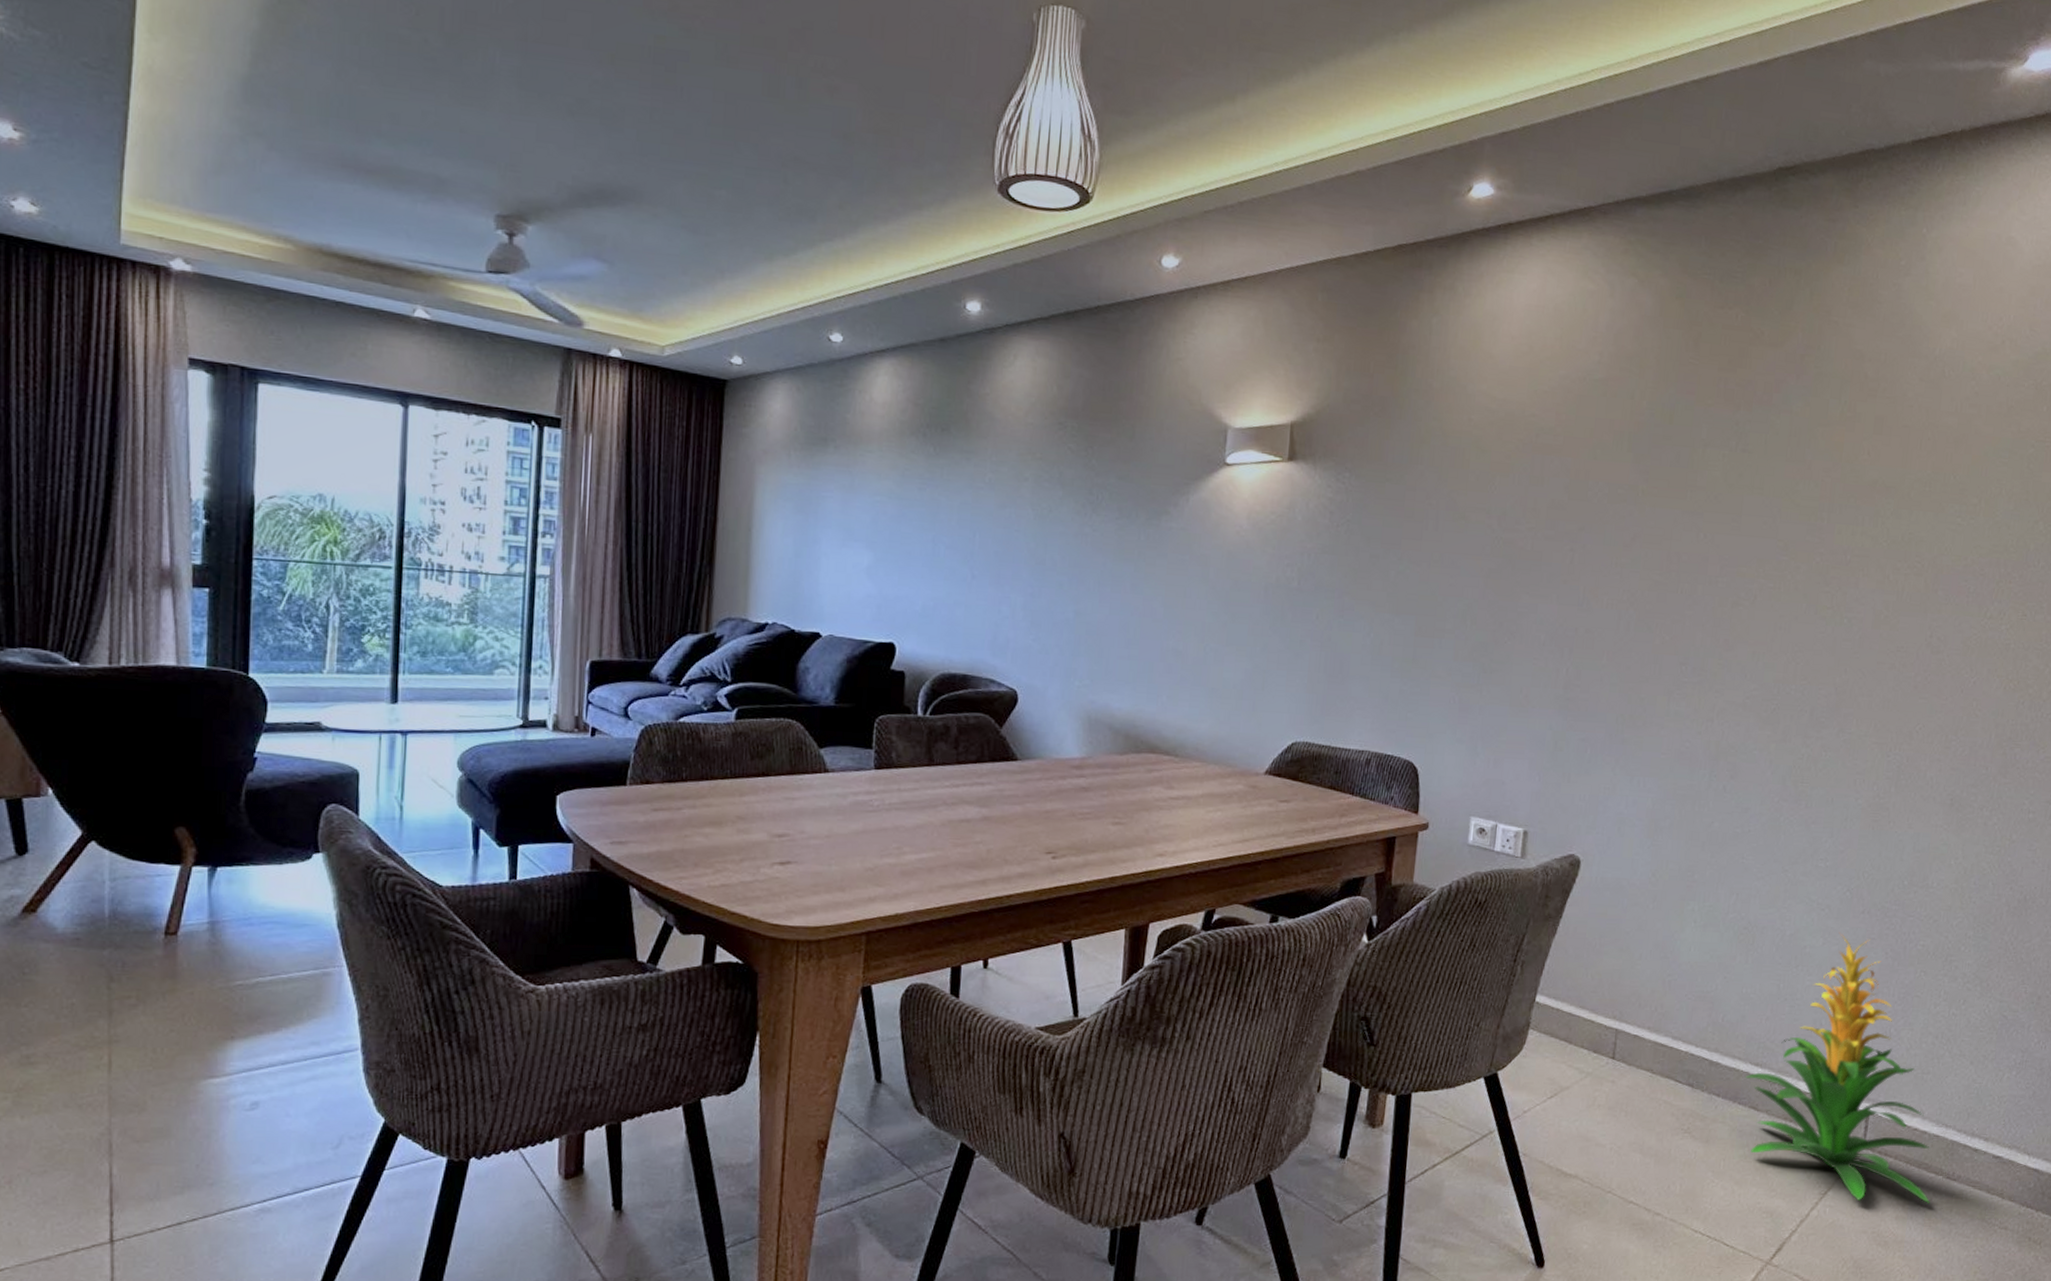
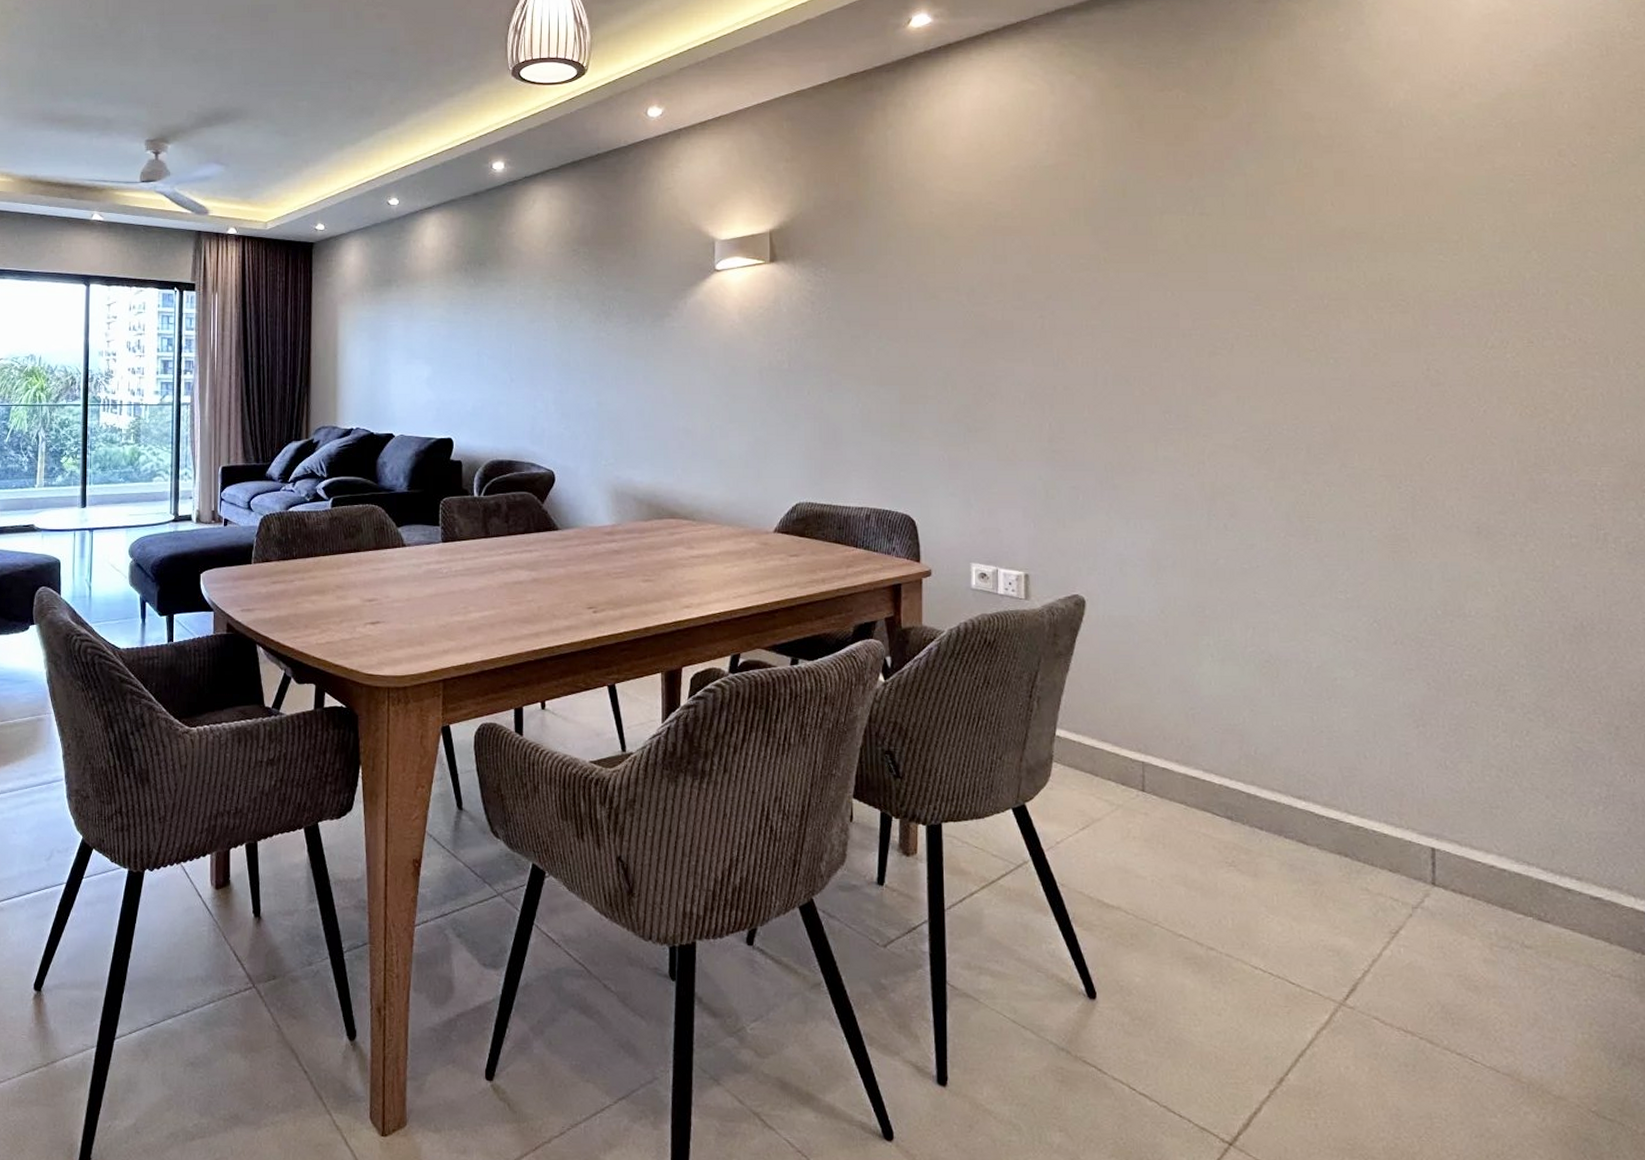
indoor plant: present [1744,932,1930,1203] -> none [1287,664,1522,946]

